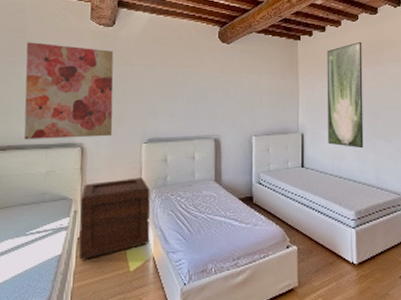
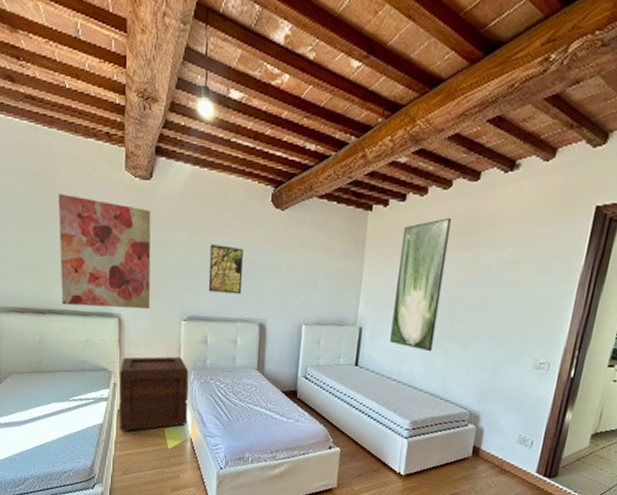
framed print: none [166,75,198,116] -> present [208,244,244,295]

